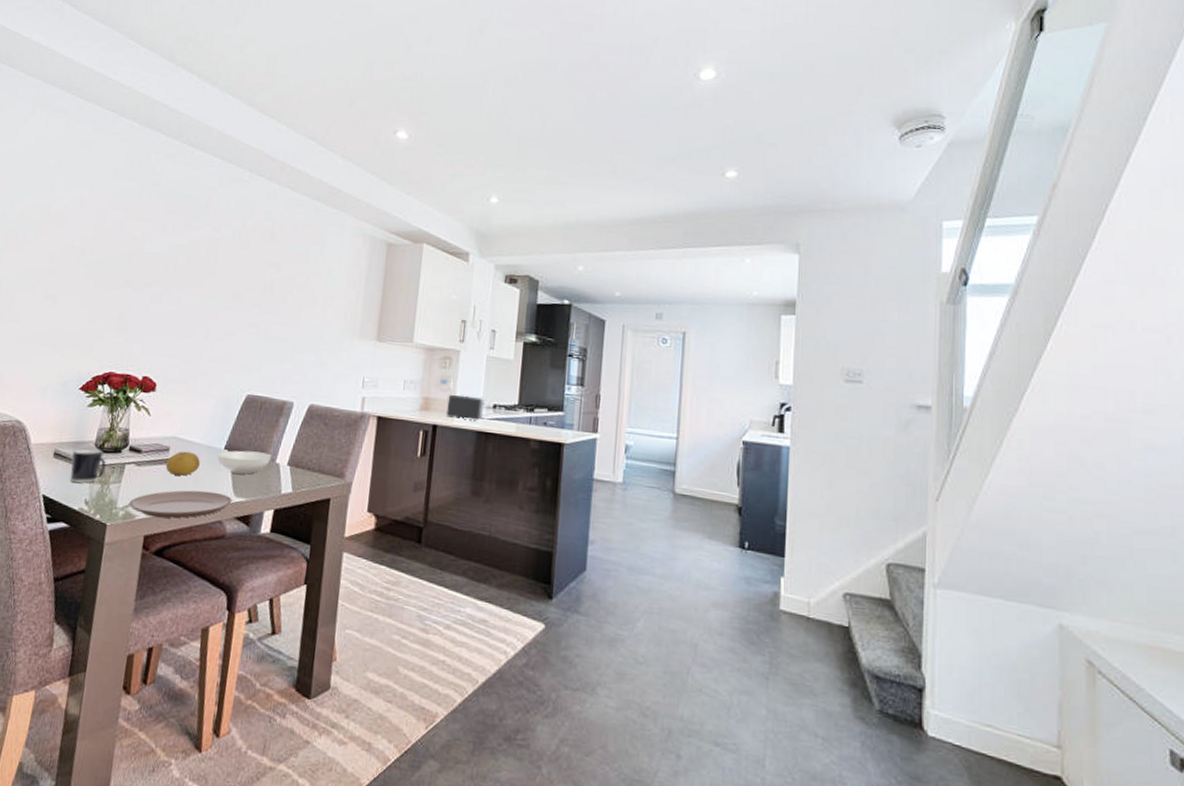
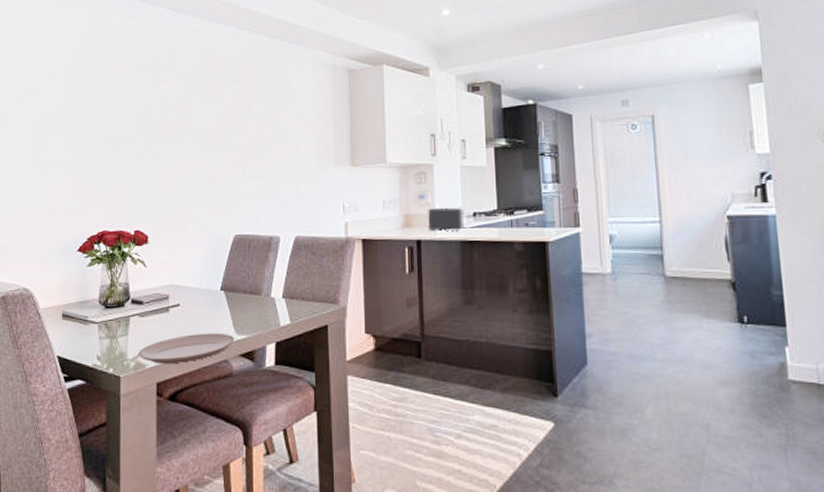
mug: present [70,449,107,483] -> none [78,306,112,341]
fruit: present [165,451,200,476] -> none [167,297,199,321]
bowl: present [217,450,272,475] -> none [215,289,266,312]

